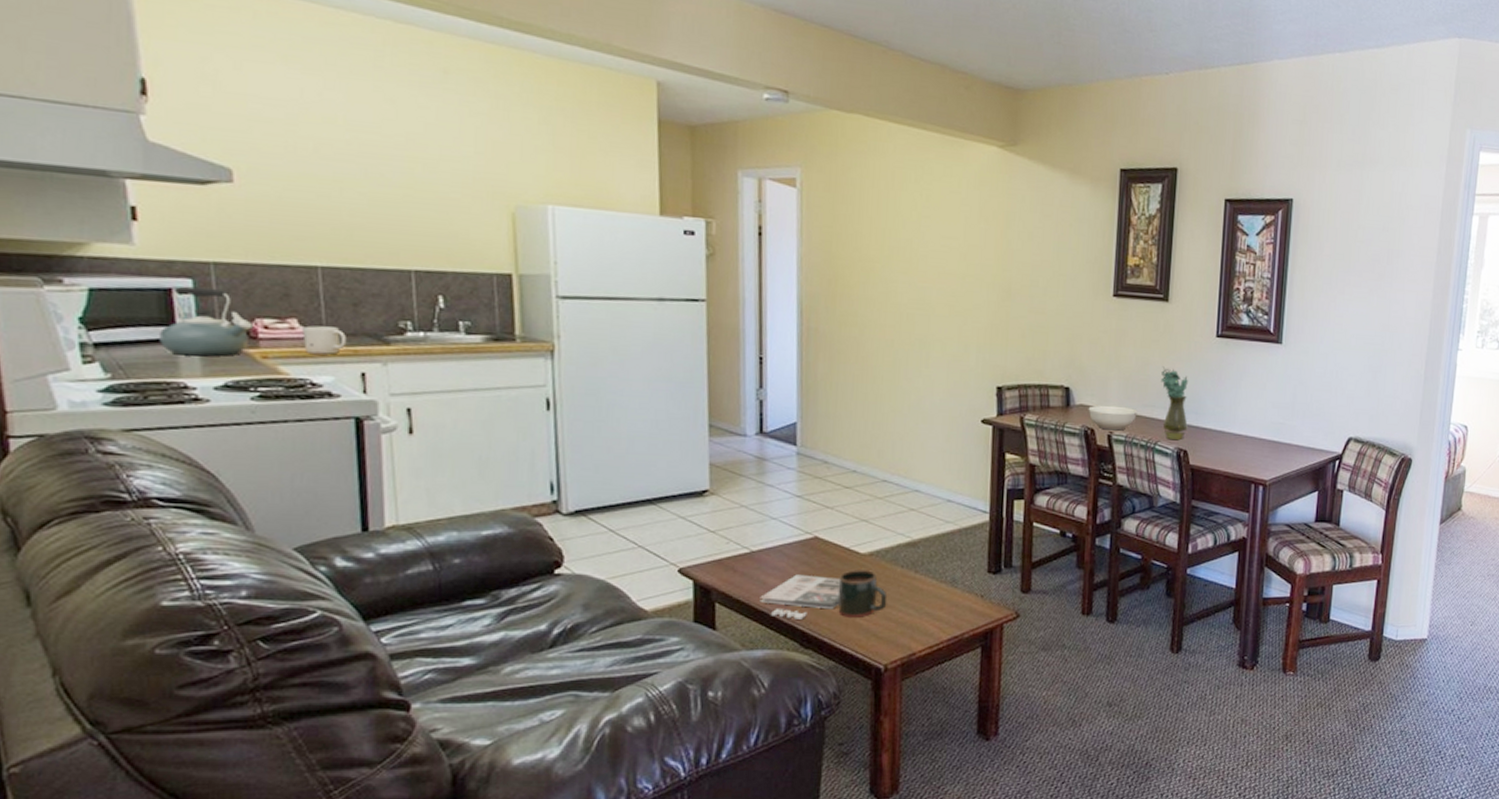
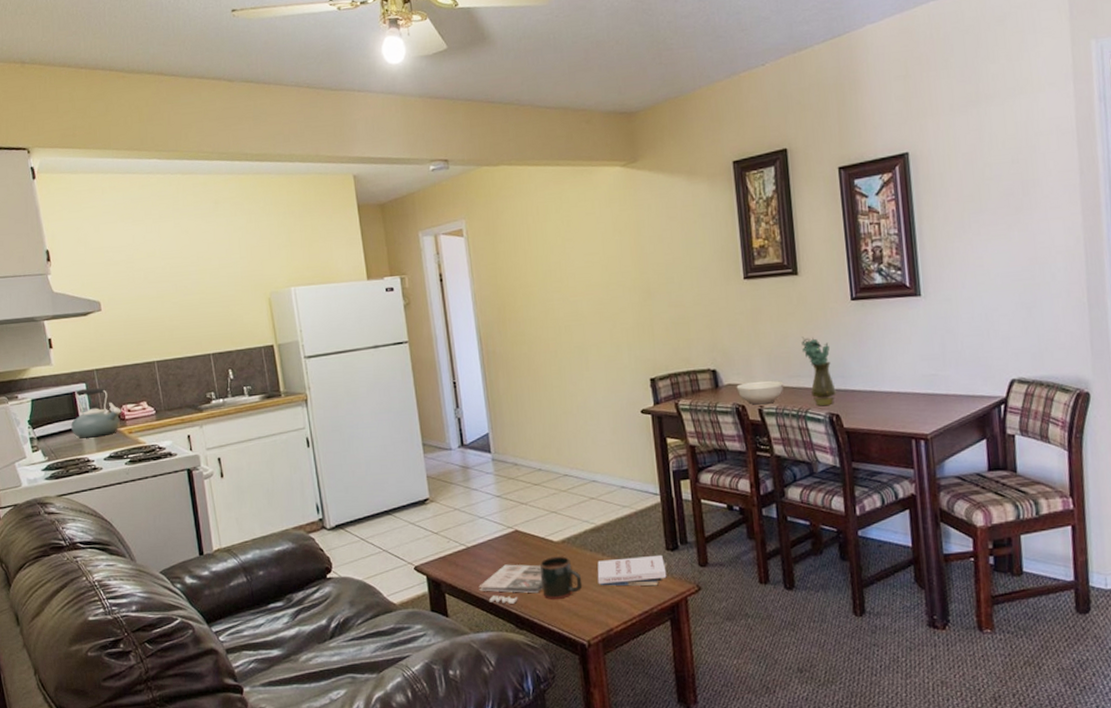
mug: present [302,325,348,355] -> none [150,404,177,426]
books: none [905,577,987,610] -> present [597,554,667,587]

